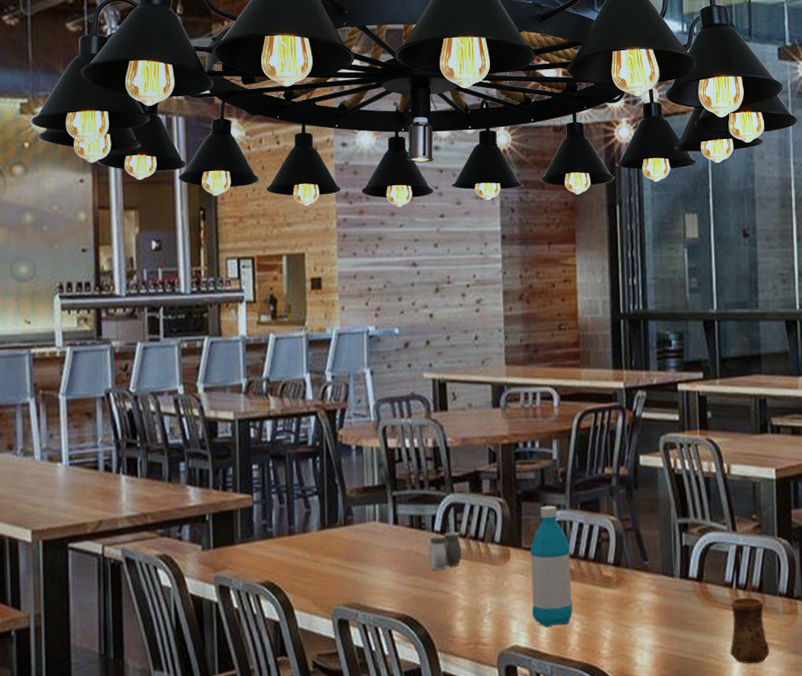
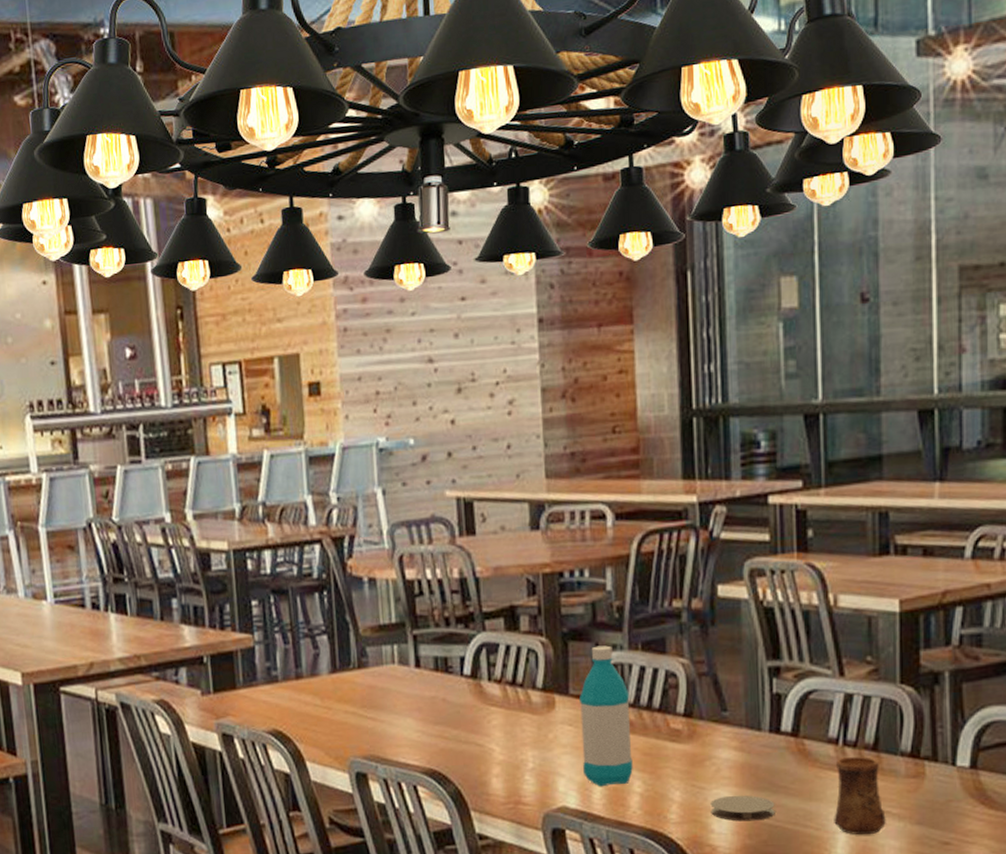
salt and pepper shaker: present [428,532,461,570] -> none [457,676,497,720]
coaster: none [634,632,685,655] -> present [710,795,775,821]

